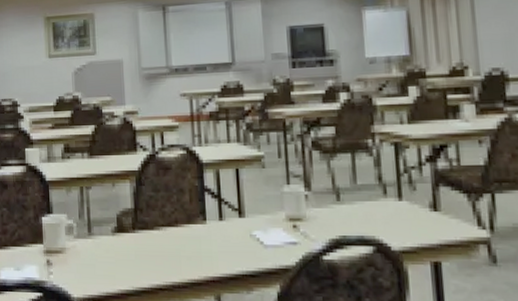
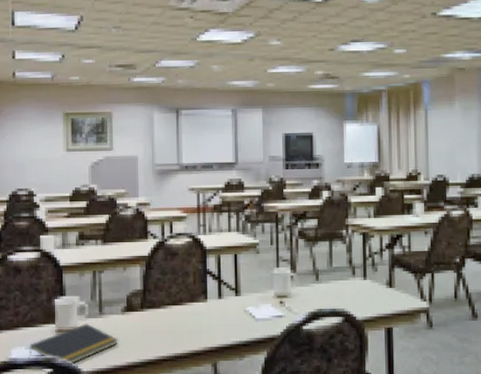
notepad: none [17,244,110,290] -> present [28,323,119,365]

